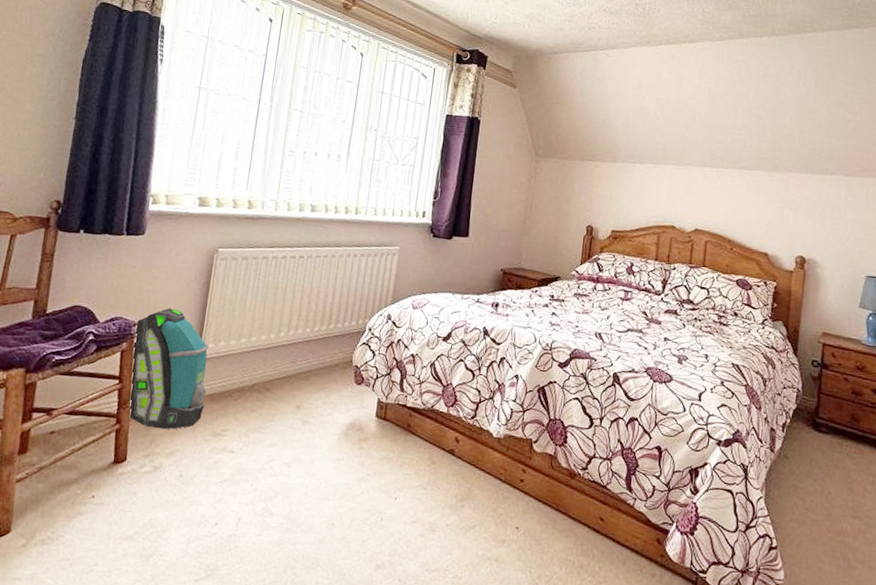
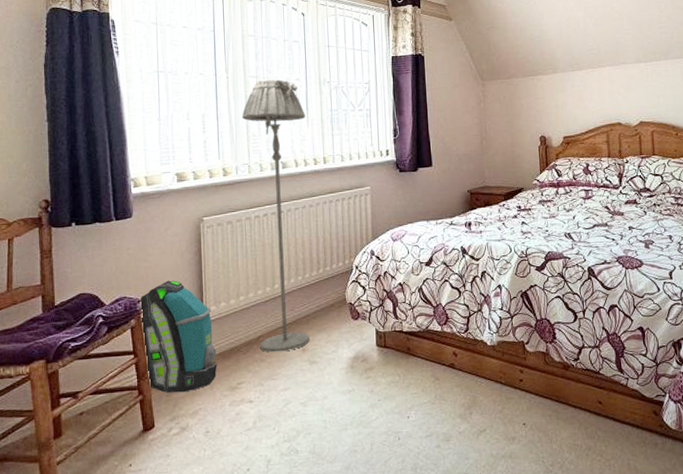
floor lamp: none [253,115,346,405] -> present [241,79,310,353]

